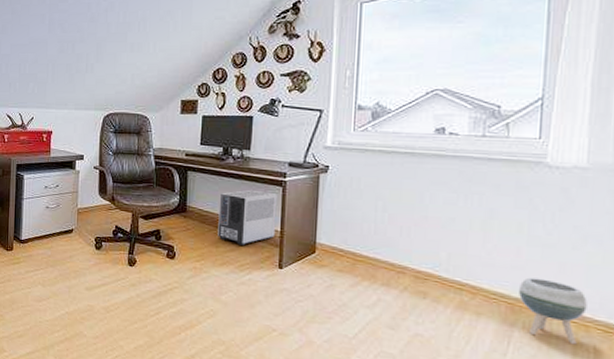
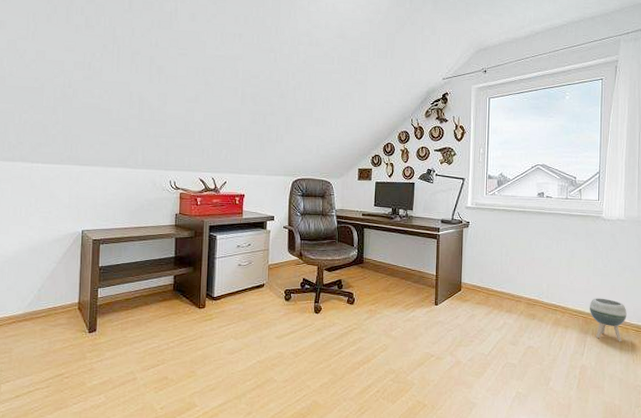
air purifier: present [218,189,277,246] -> none [388,242,433,289]

